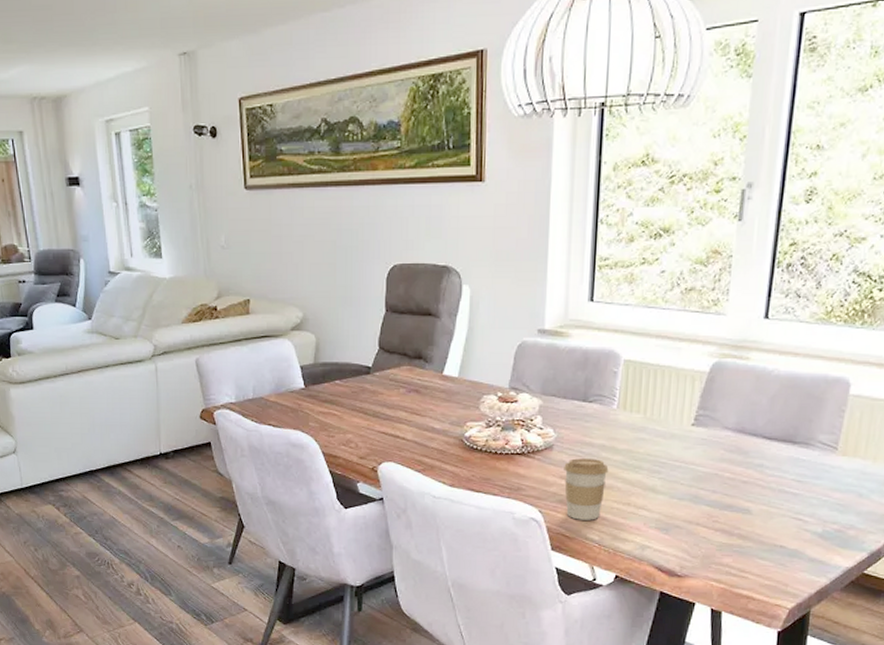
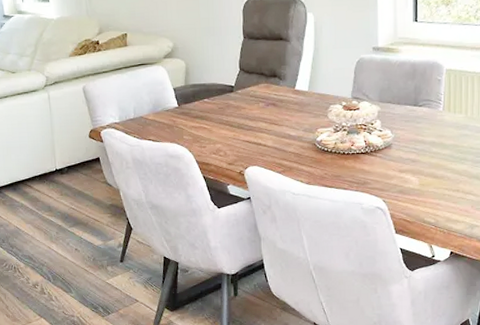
coffee cup: present [564,458,609,520] -> none [402,154,439,207]

